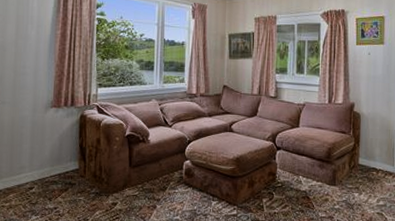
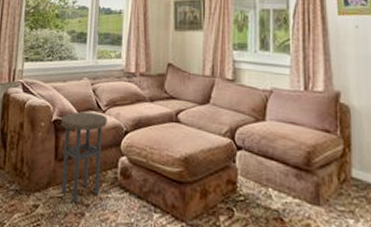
side table: none [134,127,173,199] -> present [61,111,107,203]

